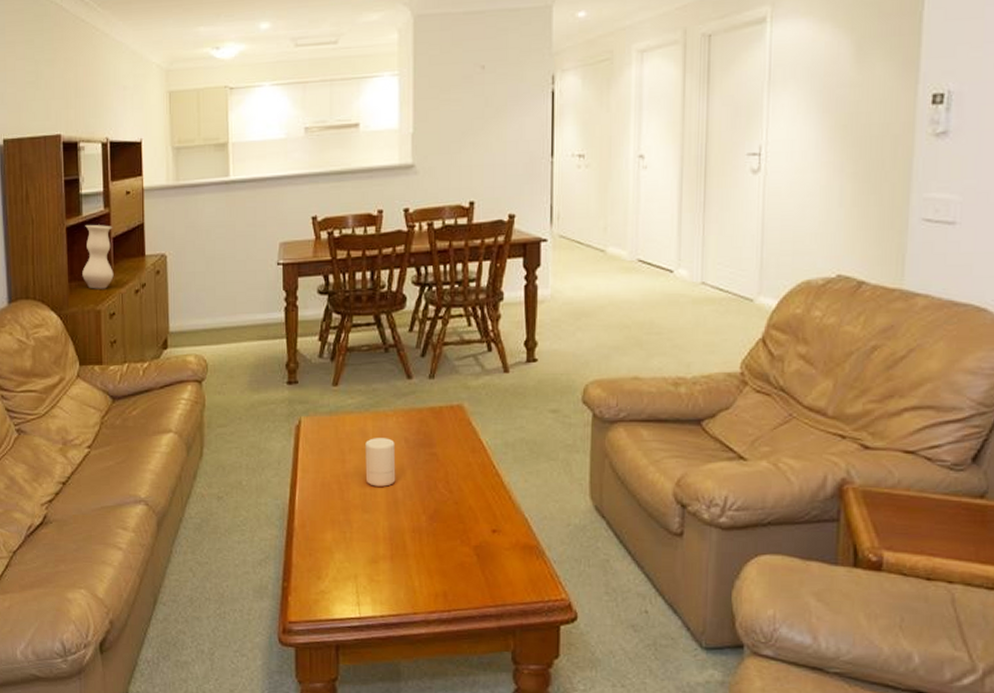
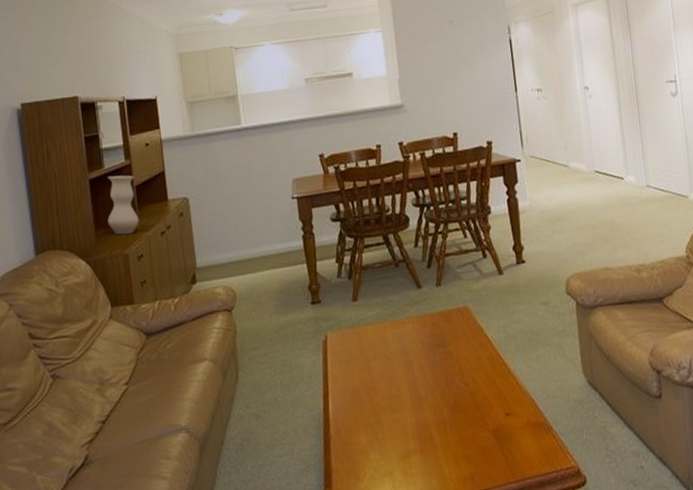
candle: present [365,438,396,487] -> none [387,343,418,388]

